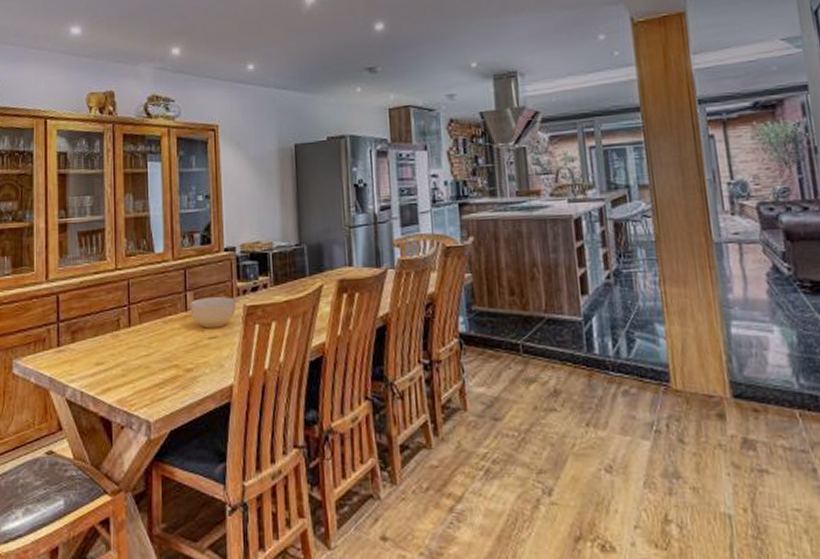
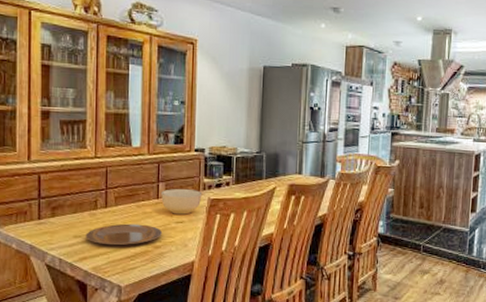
plate: none [108,343,194,372] -> present [85,223,163,246]

